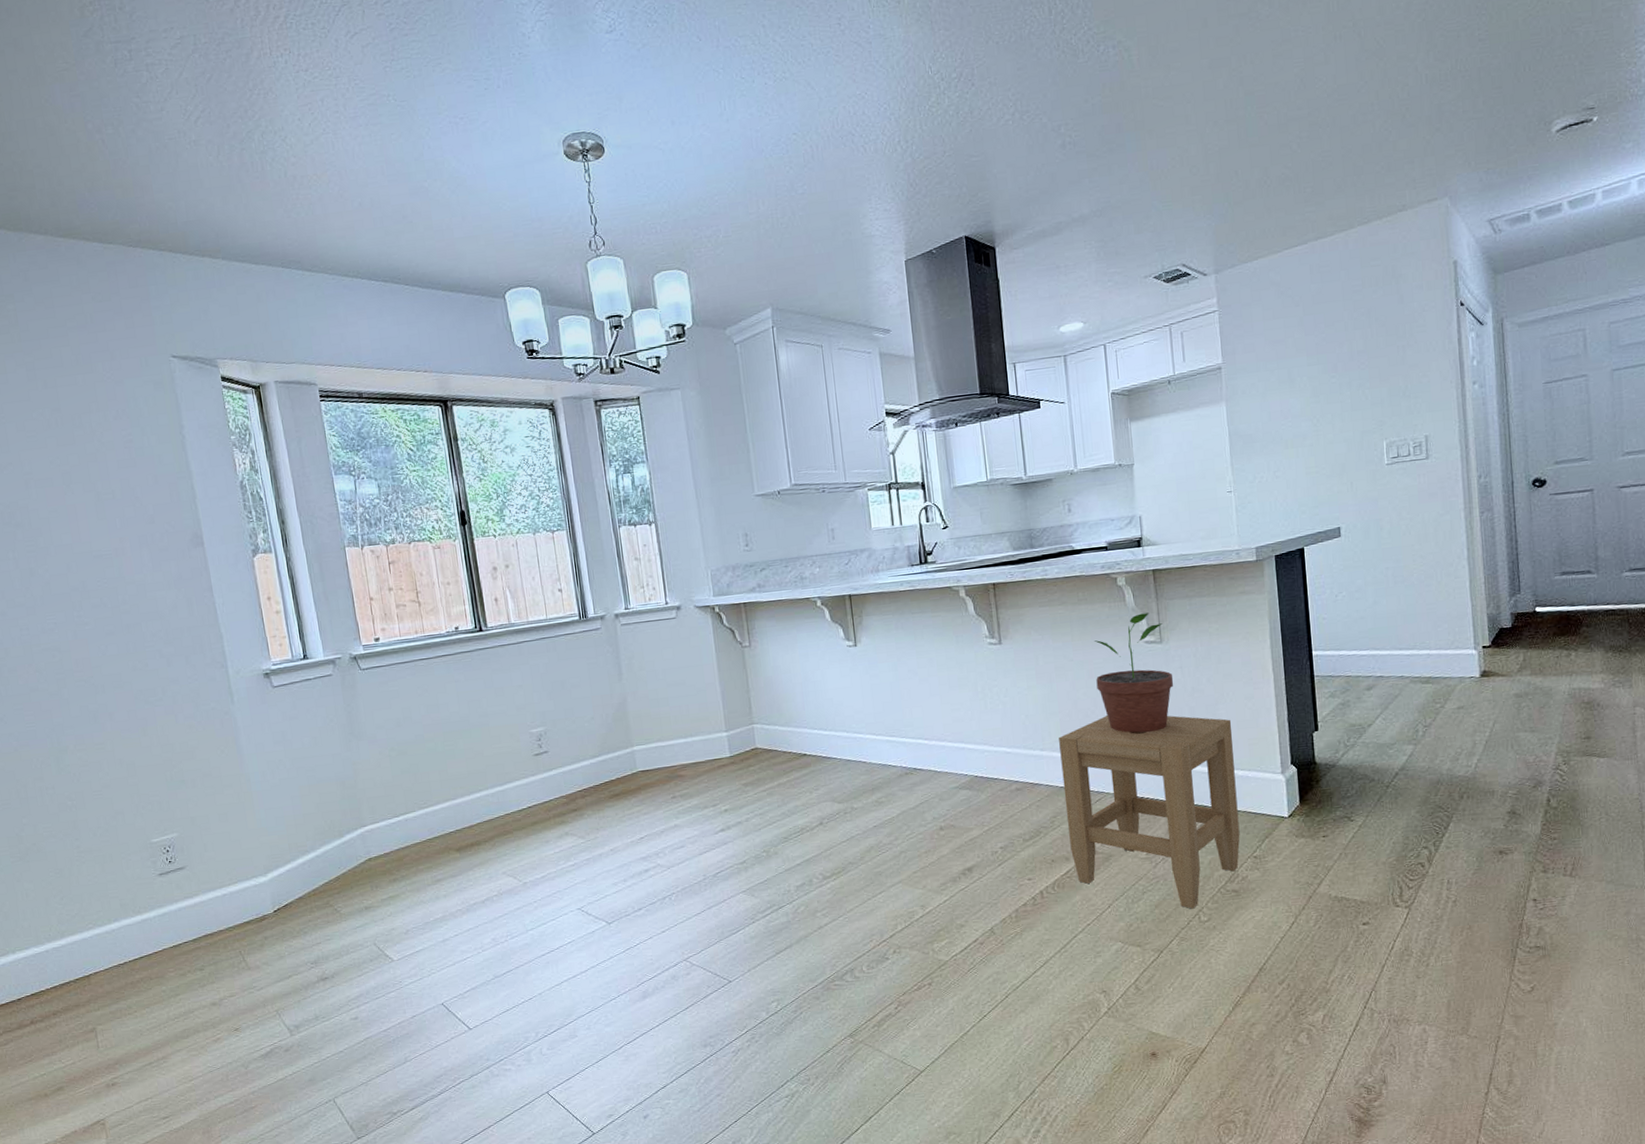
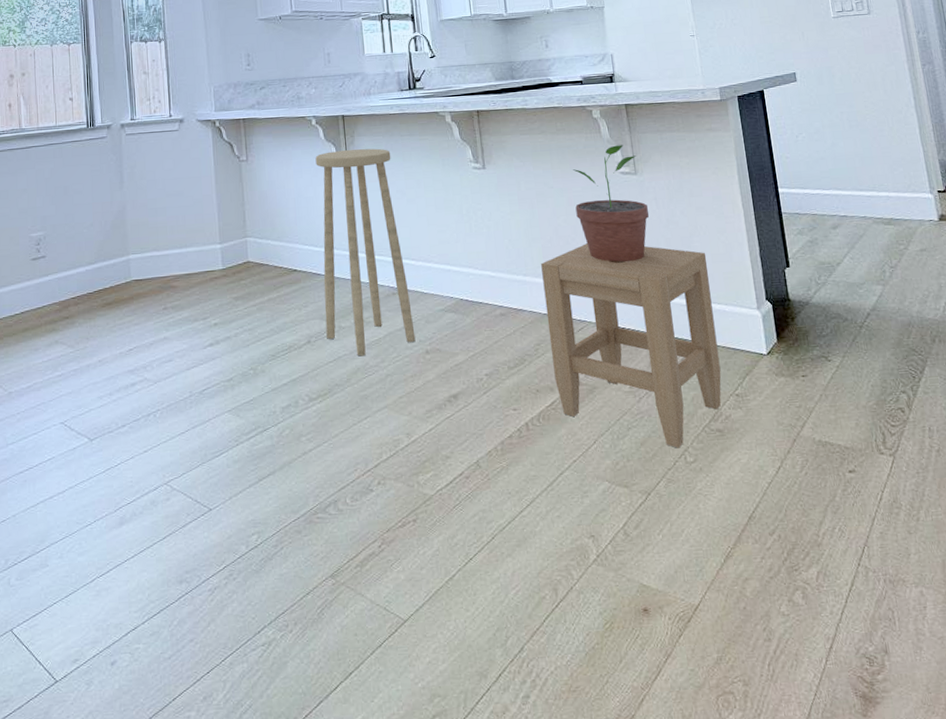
stool: none [822,627,930,835] -> present [315,148,416,357]

